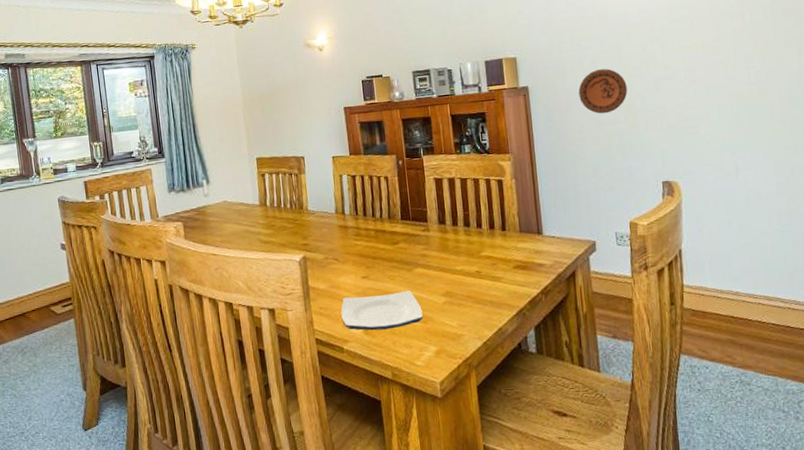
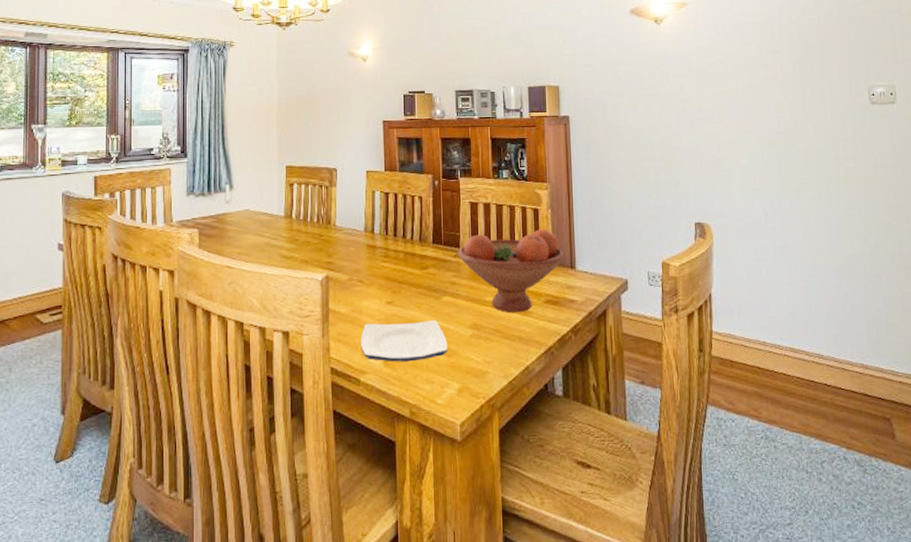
fruit bowl: none [425,199,531,280] -> present [457,229,565,313]
decorative plate: present [578,68,628,114] -> none [618,105,665,150]

